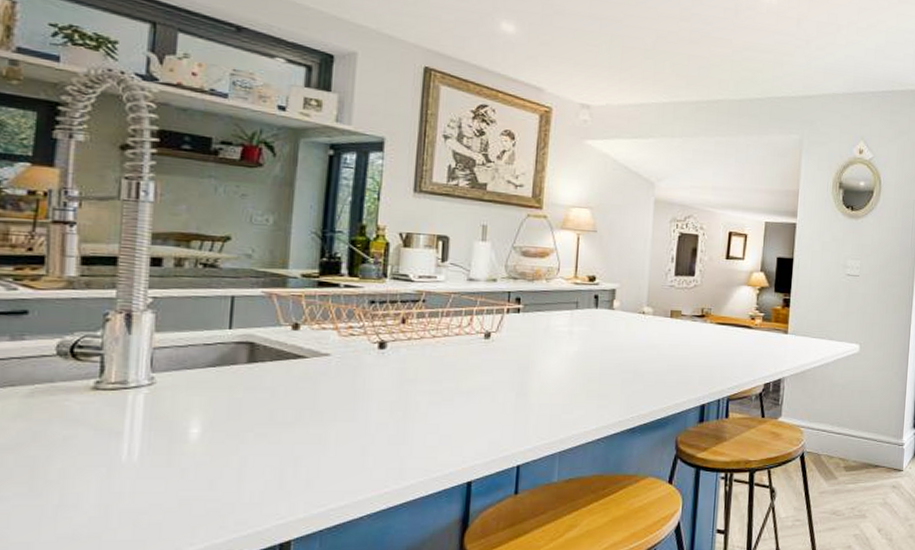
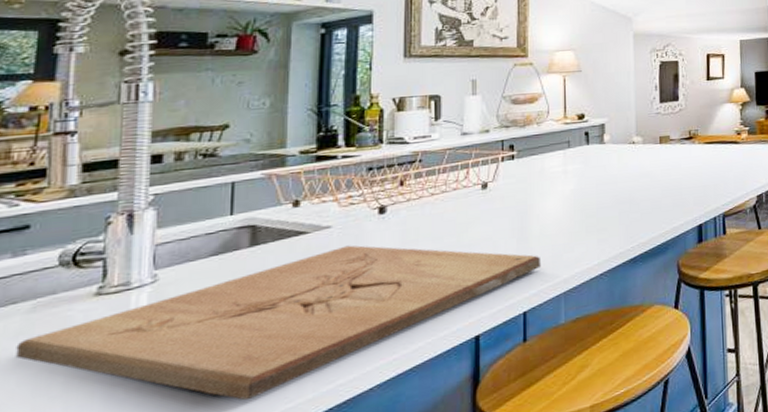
cutting board: none [14,375,539,511] -> present [15,245,542,401]

